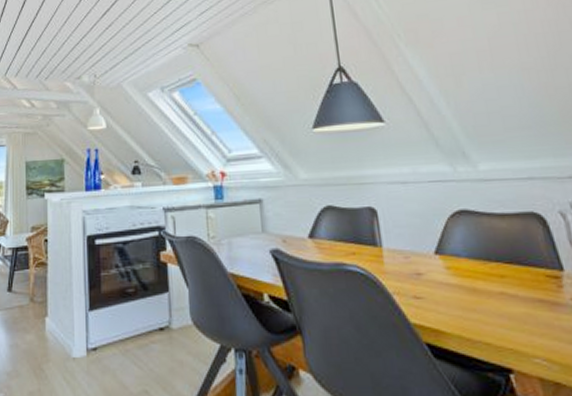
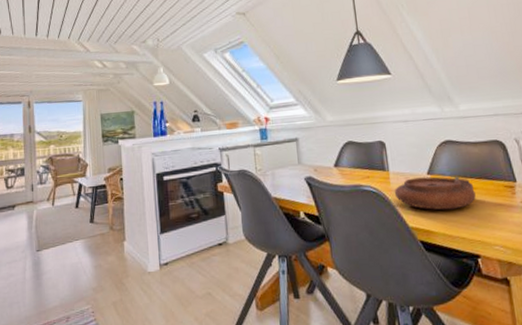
plate: none [389,257,505,304] -> present [394,176,476,210]

